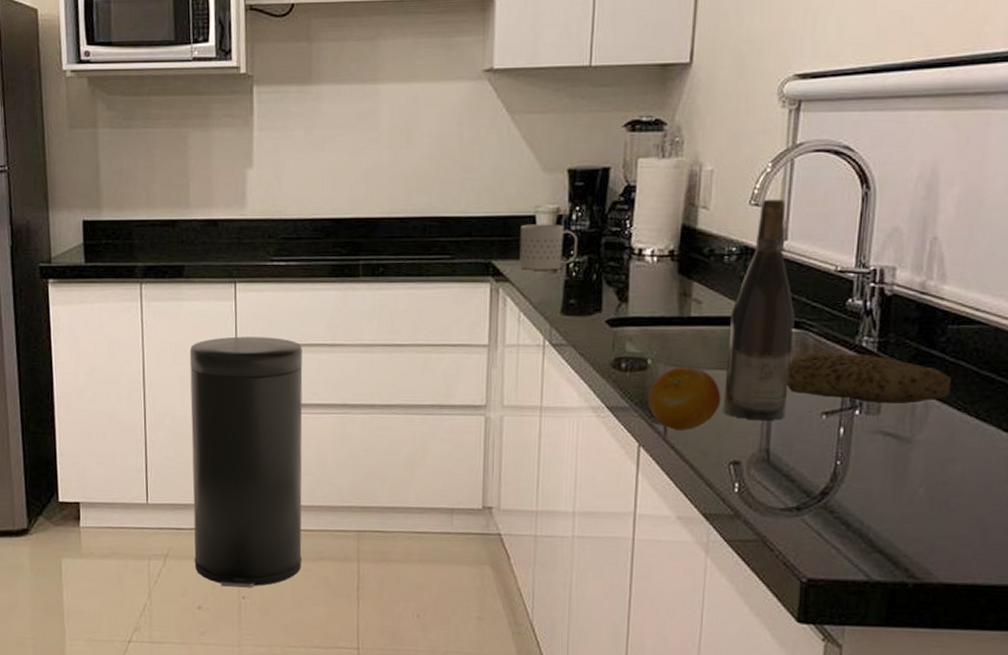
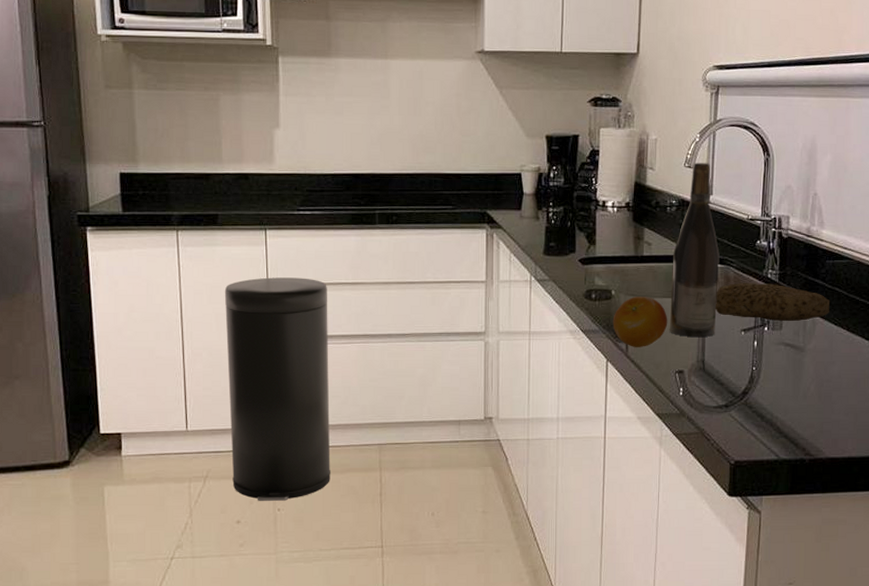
mug: present [519,224,579,270] -> none [509,180,556,219]

